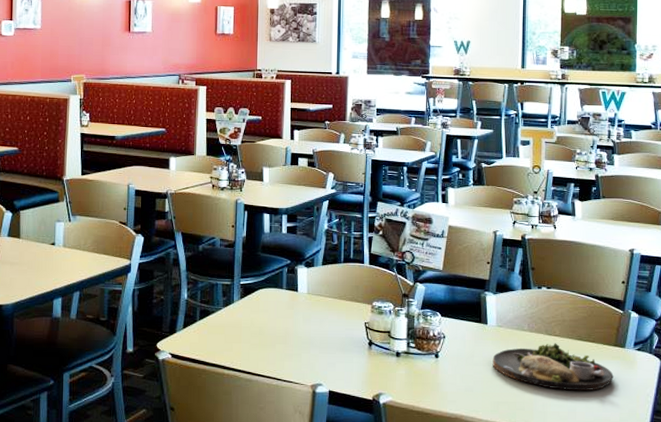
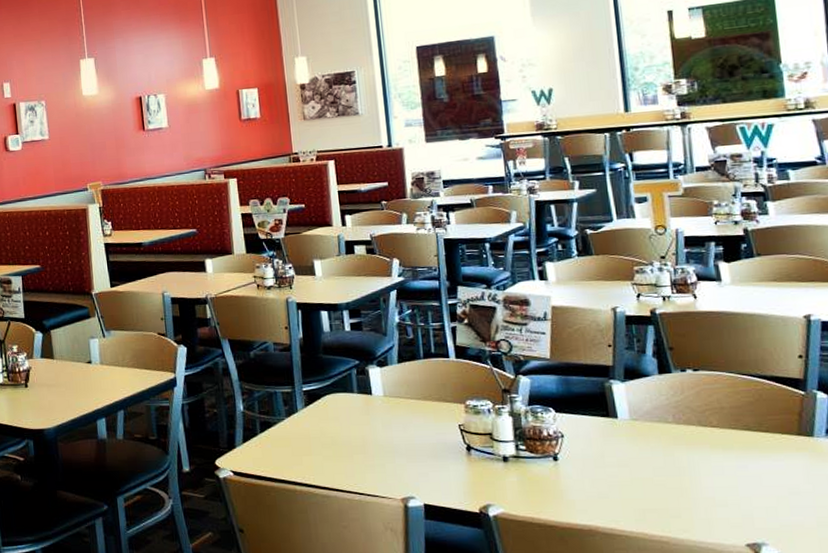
dinner plate: present [492,343,614,391] -> none [629,435,802,492]

